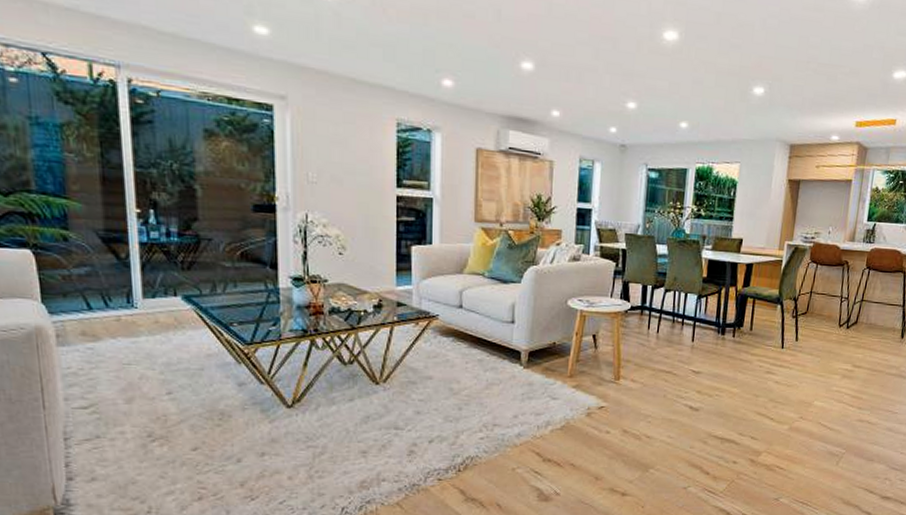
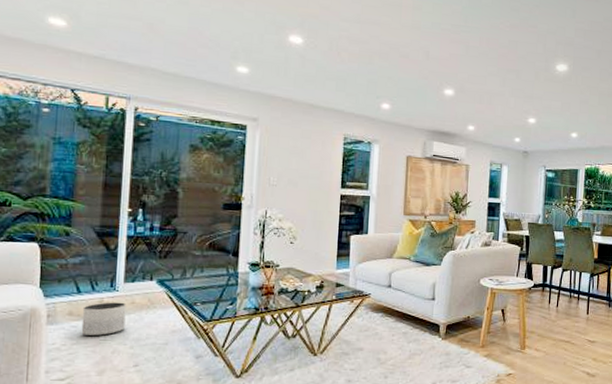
planter: none [97,320,151,361] -> present [81,302,126,337]

